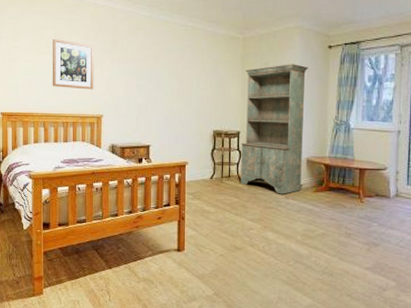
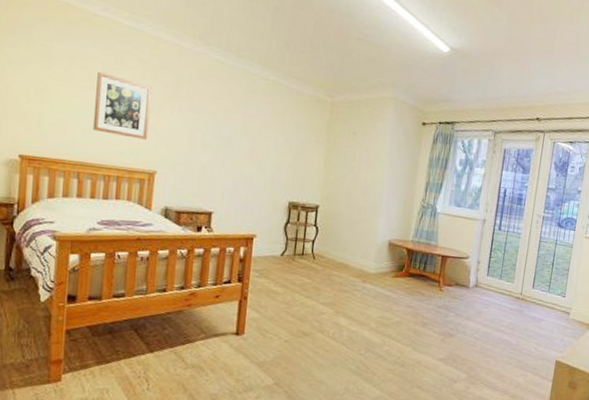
bookshelf: present [240,64,308,194] -> none [314,136,400,278]

